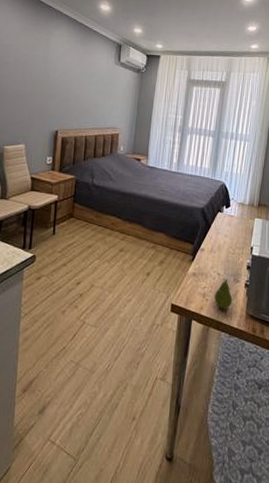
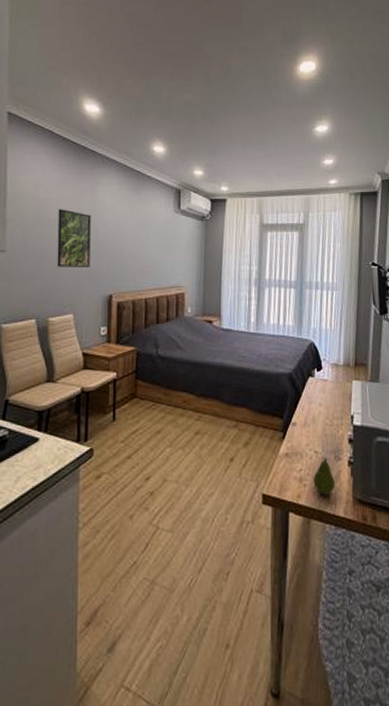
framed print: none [13,54,44,106] -> present [57,209,91,267]

